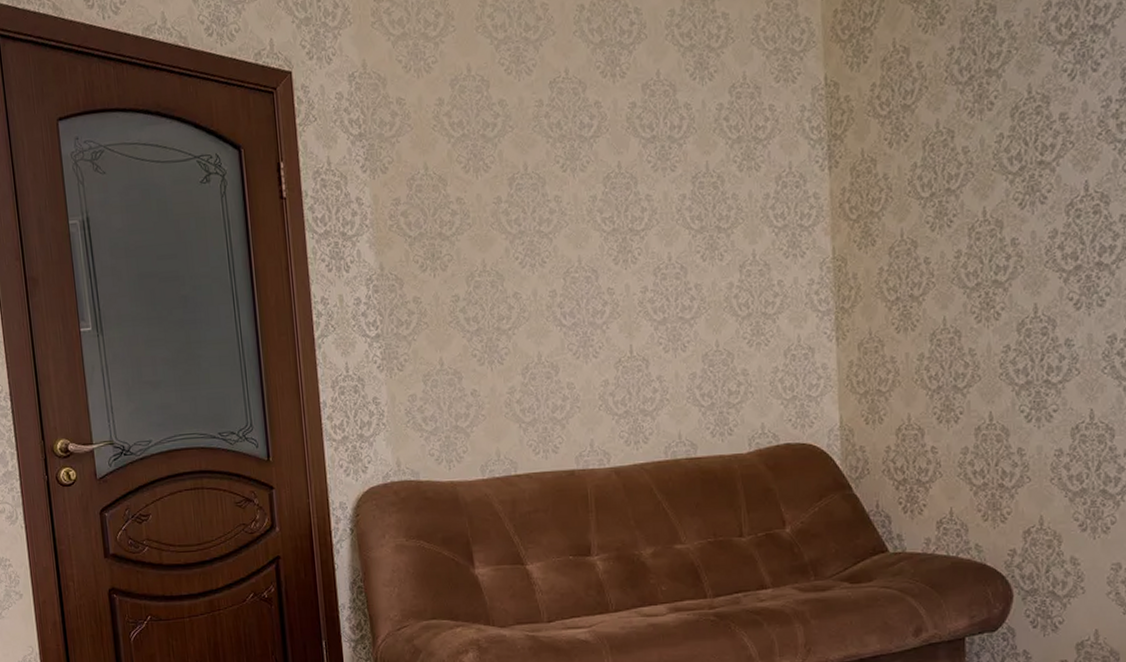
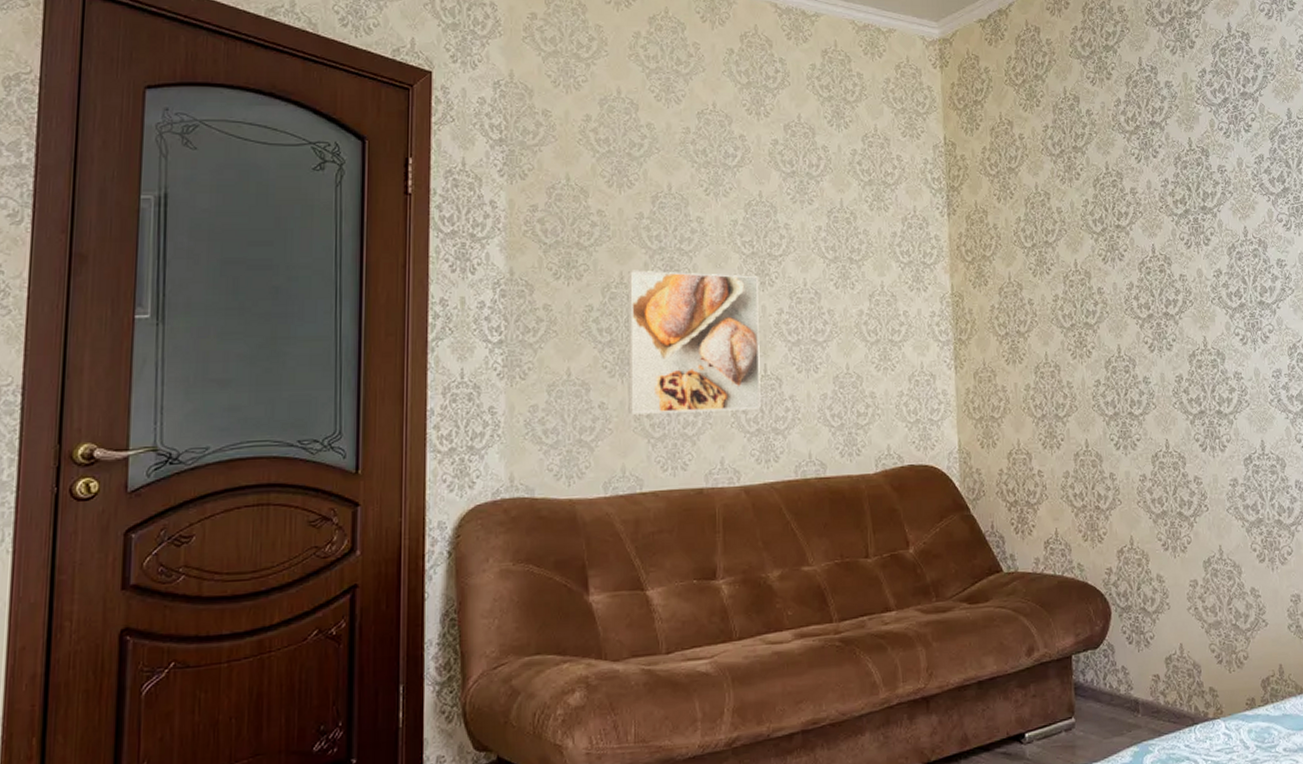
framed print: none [490,254,628,401] -> present [627,270,761,415]

